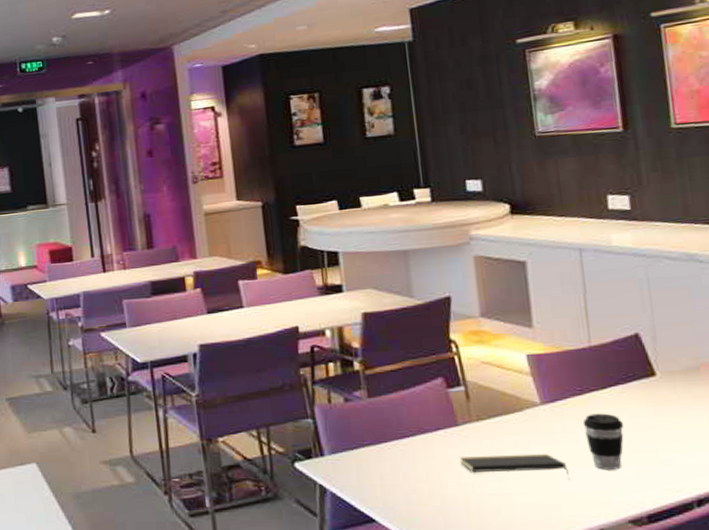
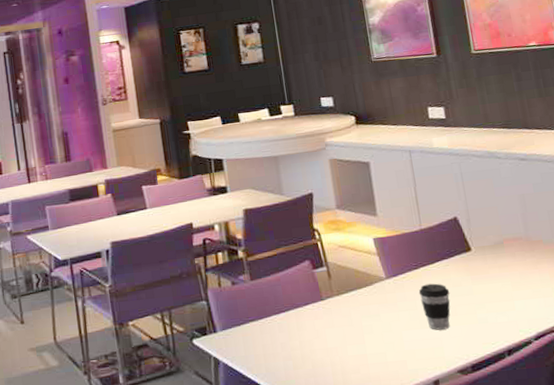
notepad: present [459,453,571,480] -> none [325,319,412,340]

